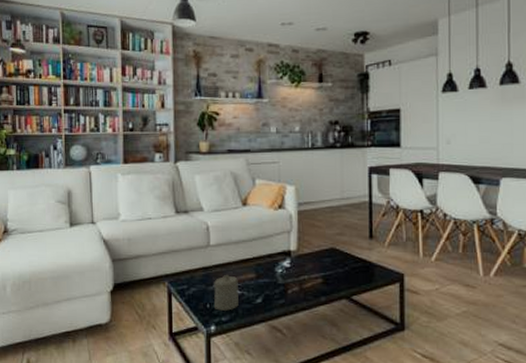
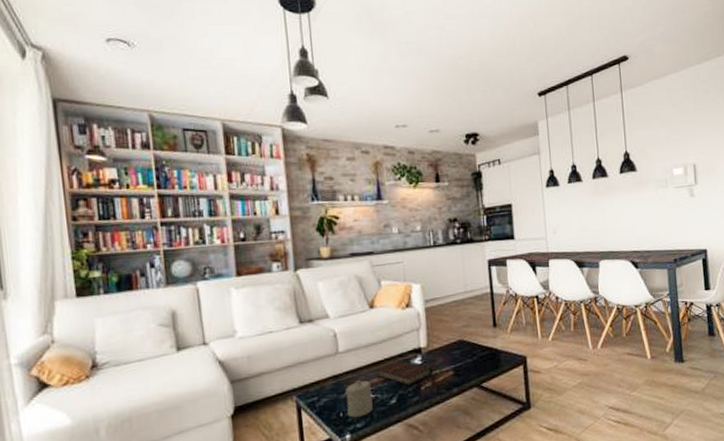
book: none [244,260,301,287] -> present [376,359,433,386]

